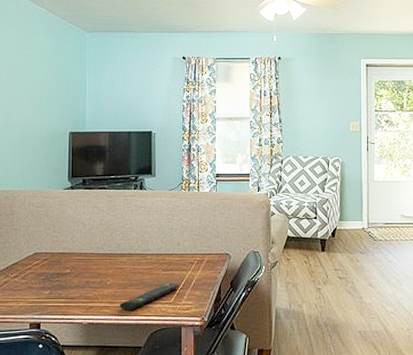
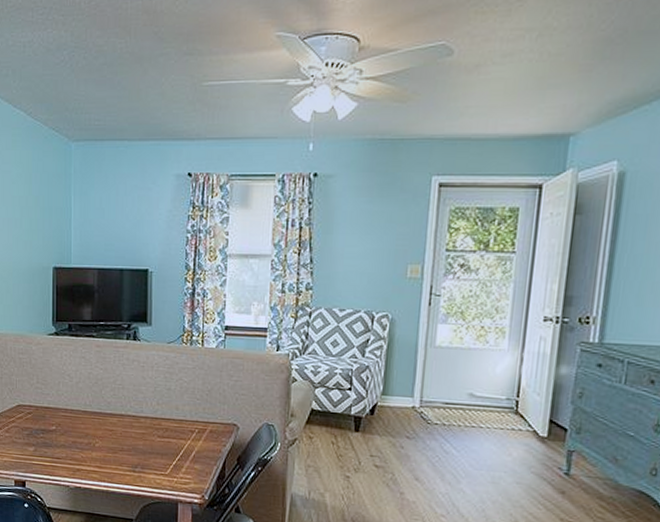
remote control: present [119,283,180,311] -> none [109,451,177,478]

